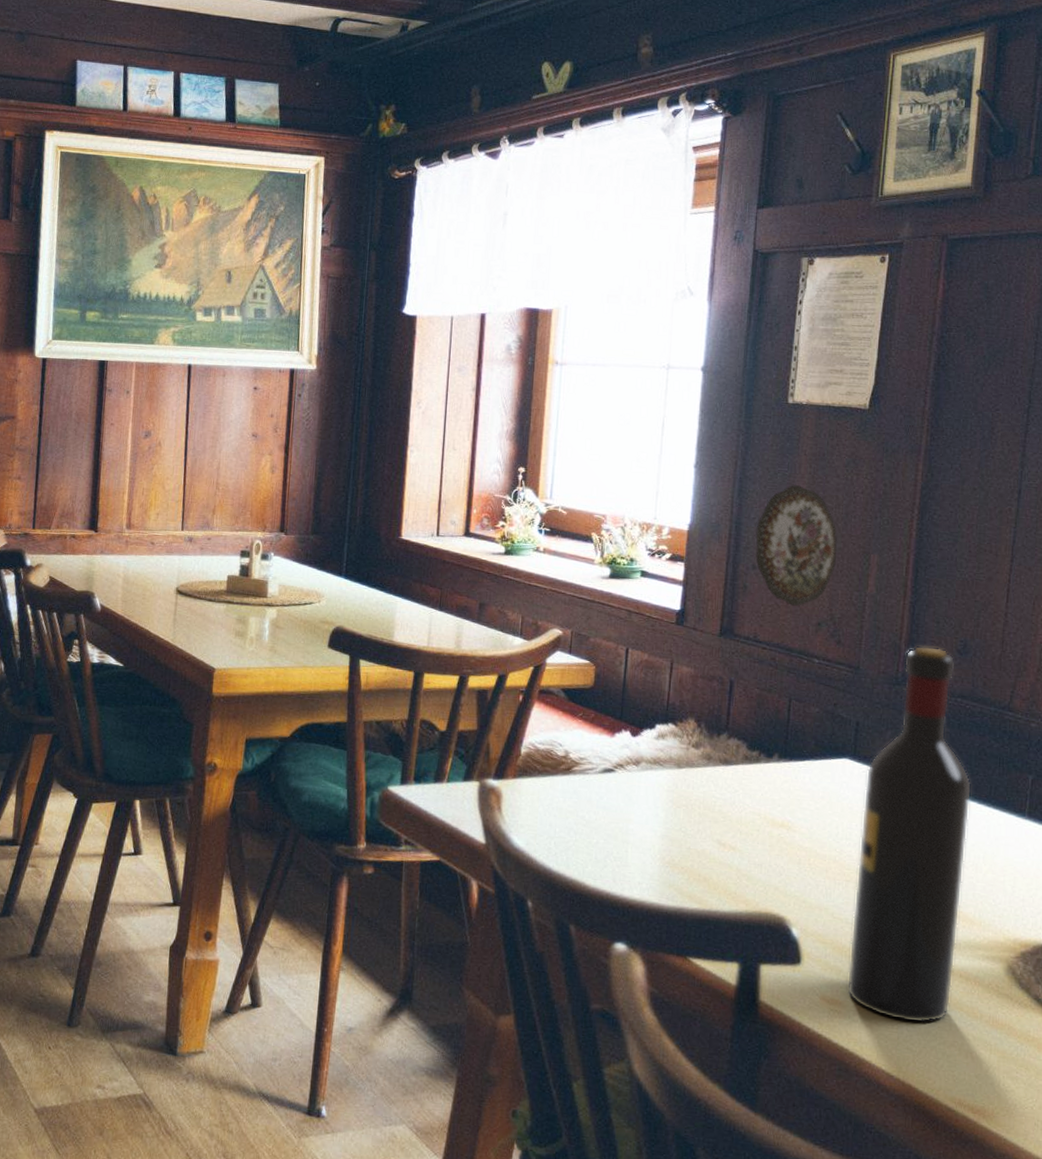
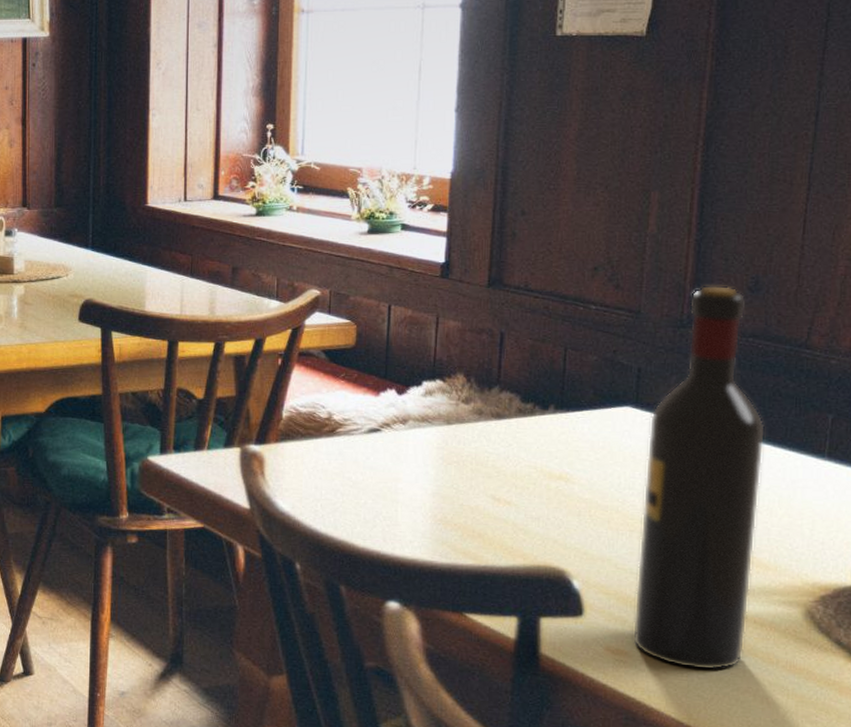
decorative plate: present [755,485,838,607] -> none [524,123,614,252]

